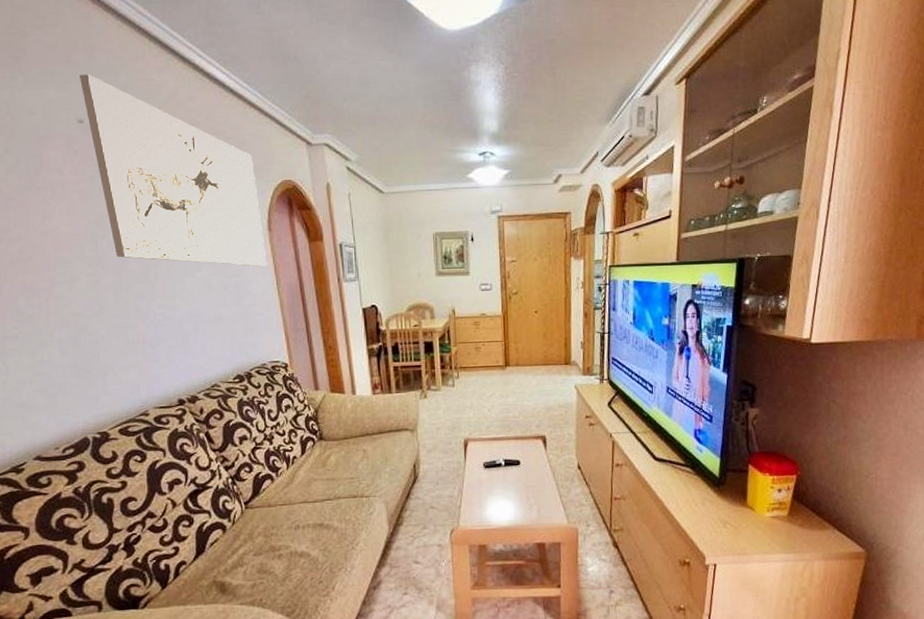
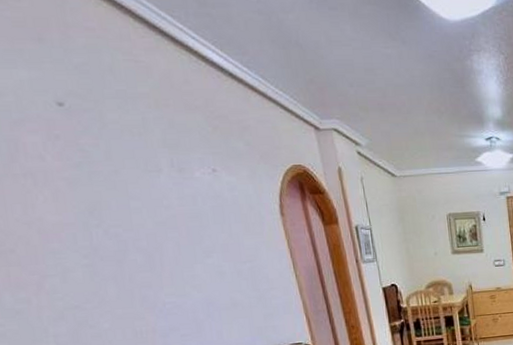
wall art: present [80,74,267,266] -> none [55,54,282,251]

